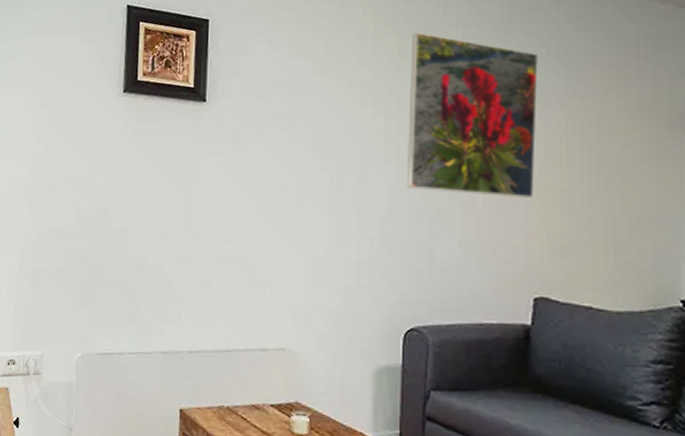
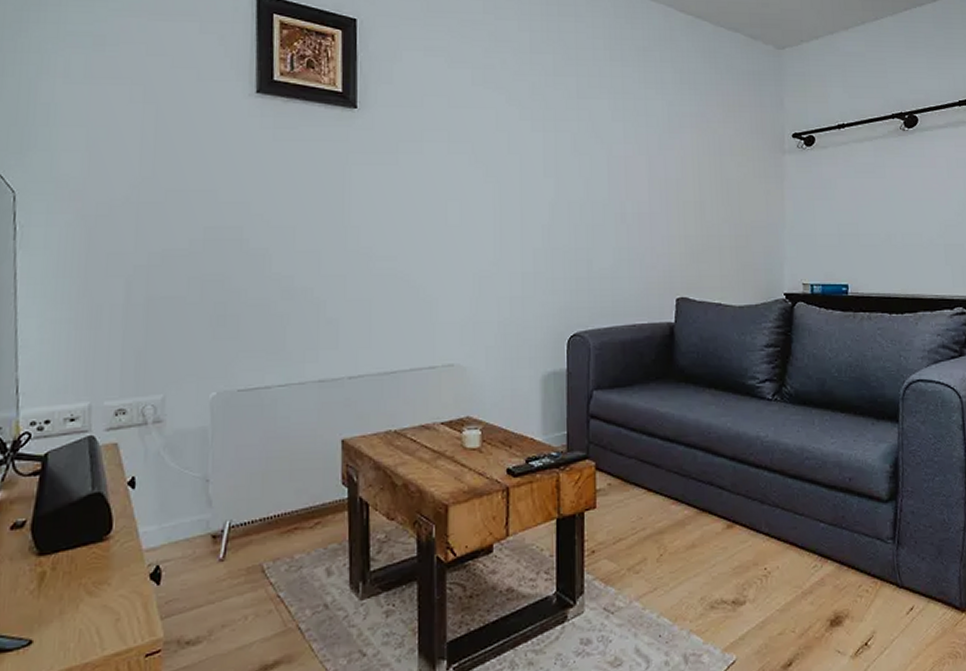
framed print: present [407,33,538,198] -> none [565,52,674,209]

